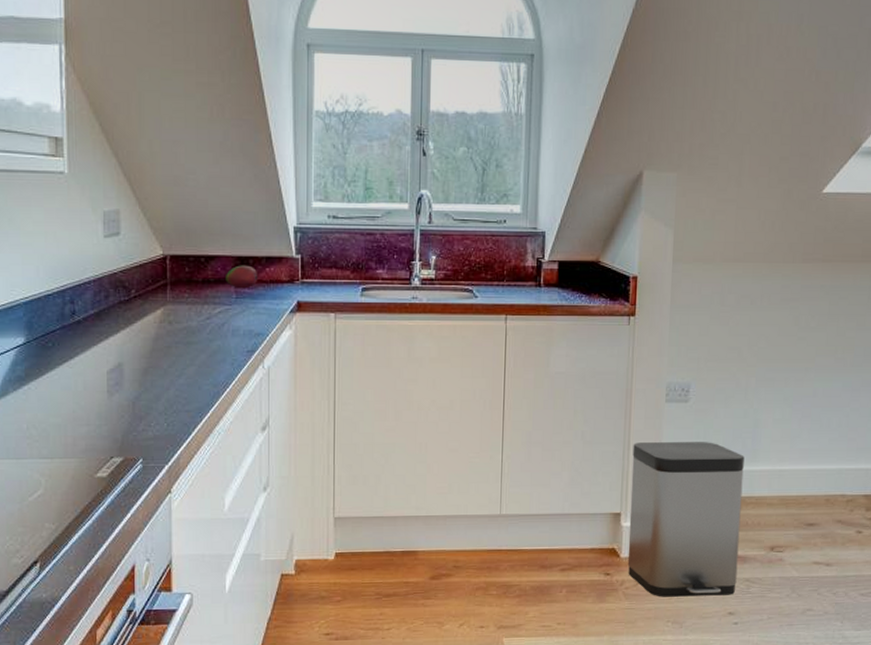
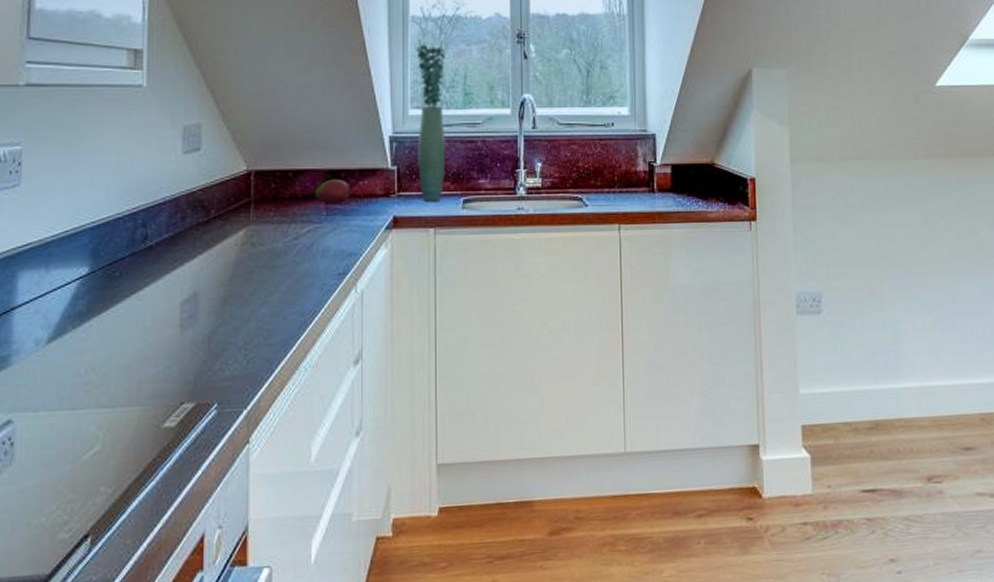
vase: none [319,134,348,288] -> present [416,39,446,201]
pedal bin: present [627,442,745,597] -> none [766,357,895,544]

